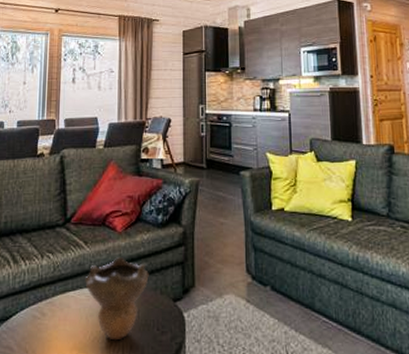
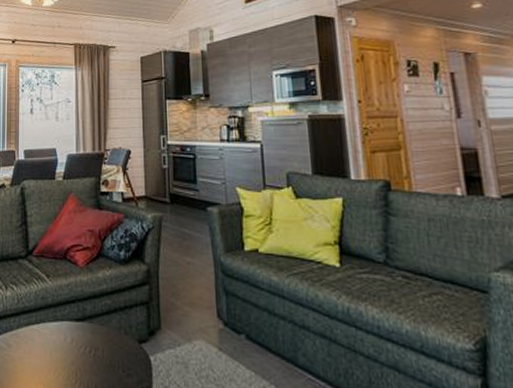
decorative bowl: present [85,257,149,341] -> none [48,293,112,379]

